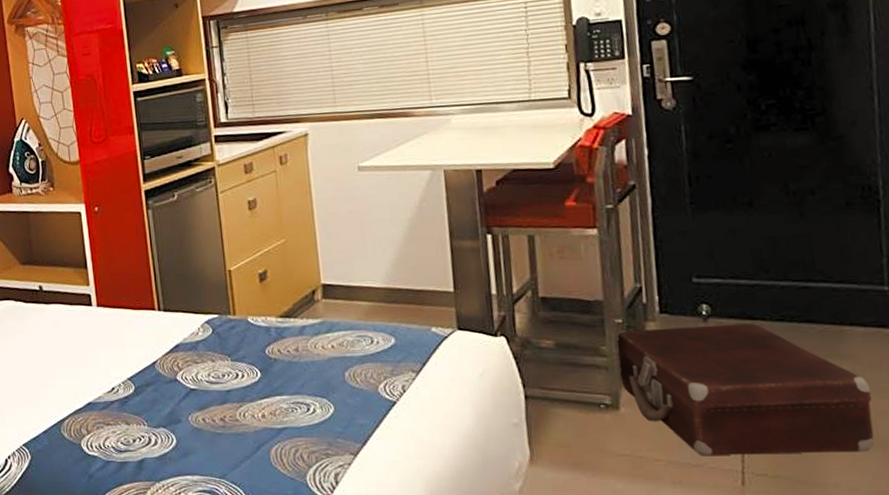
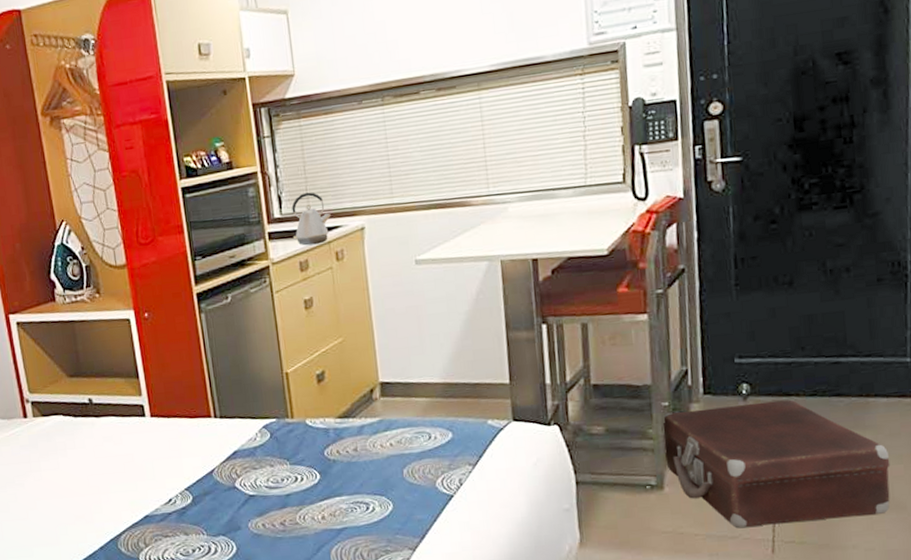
kettle: none [237,99,275,150] -> present [292,192,331,246]

